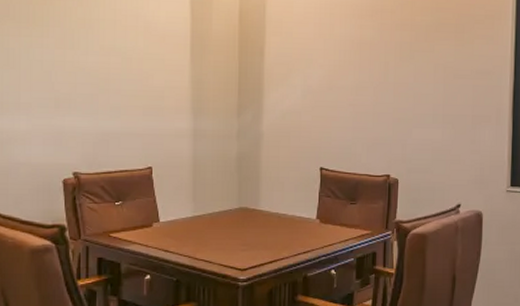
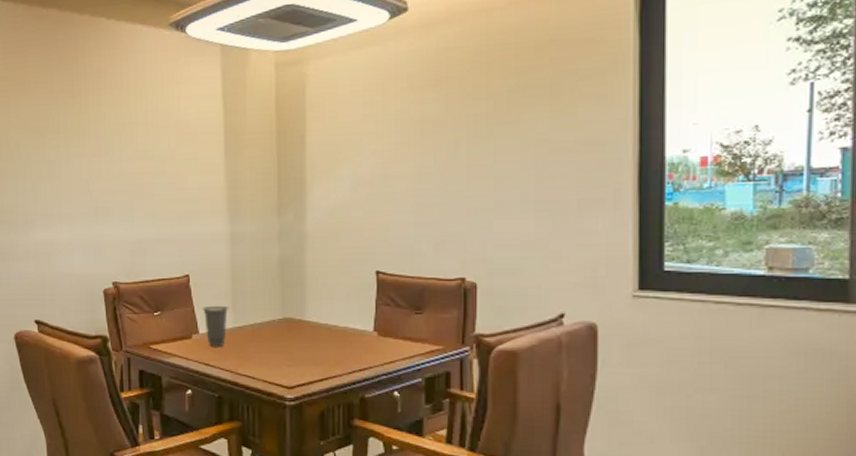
cup: none [163,196,190,235] -> present [201,305,229,347]

